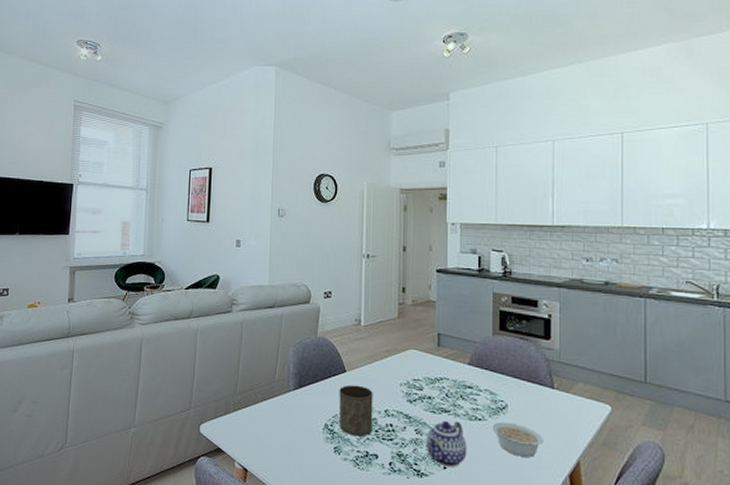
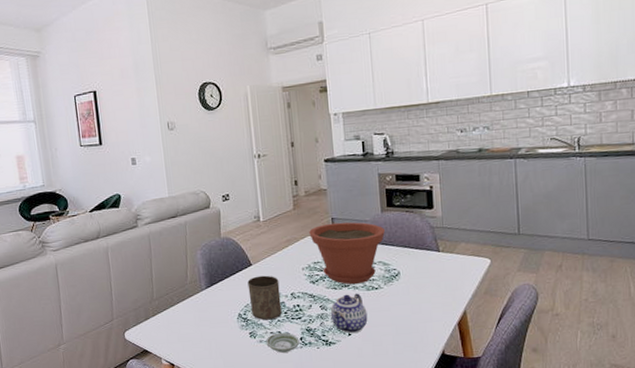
saucer: none [351,452,388,477] -> present [266,332,300,353]
plant pot: none [412,338,494,412] -> present [309,222,385,285]
legume: present [492,422,544,457] -> none [388,287,434,315]

